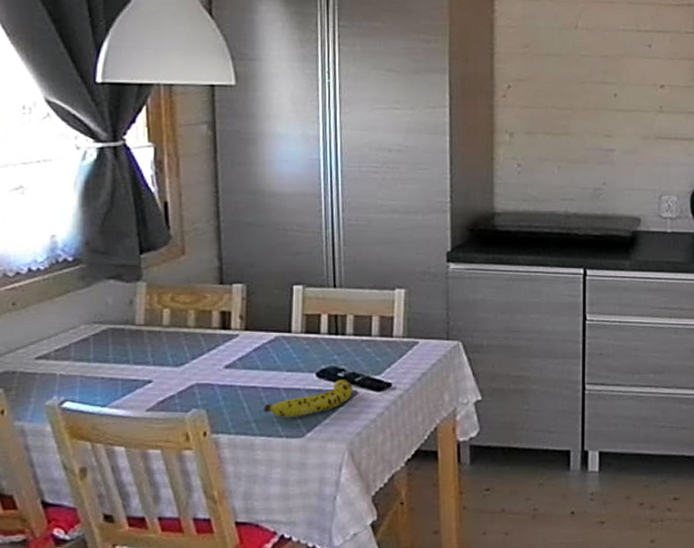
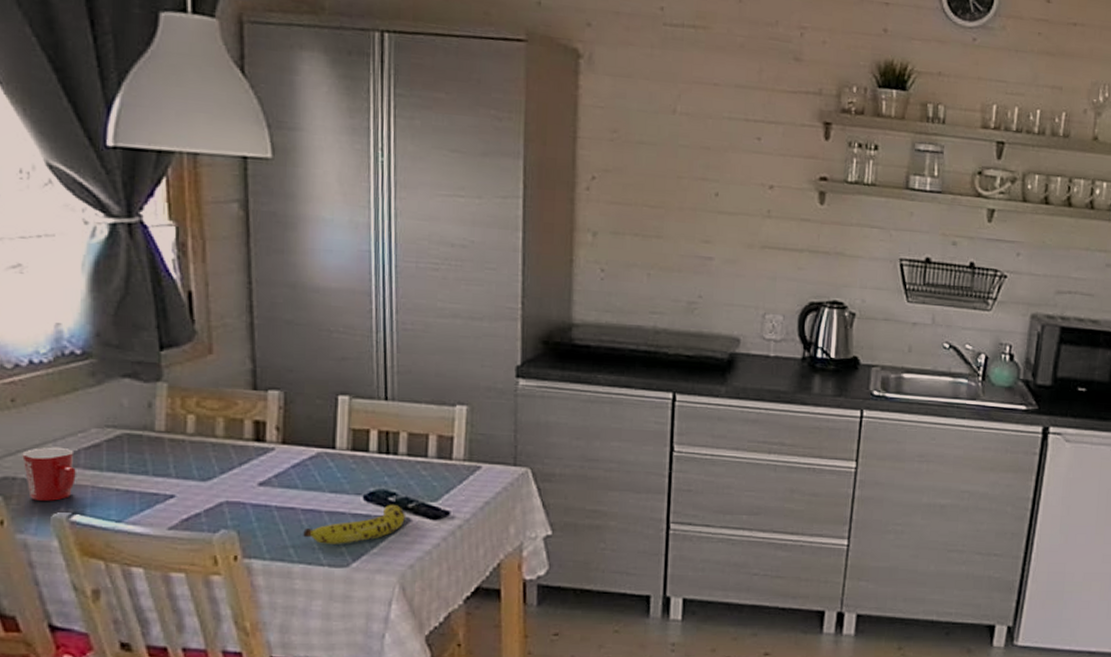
mug: none [21,343,67,391] -> present [22,447,76,501]

